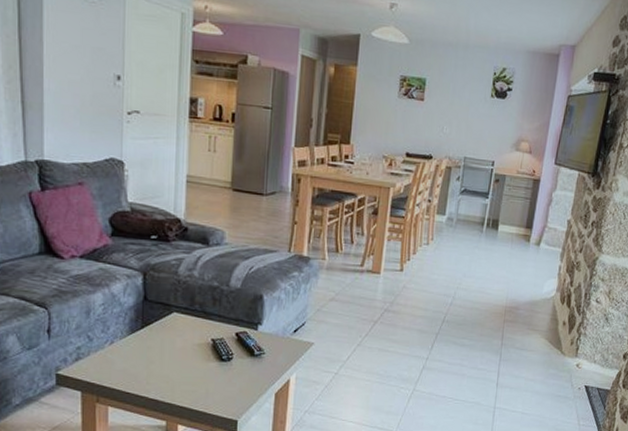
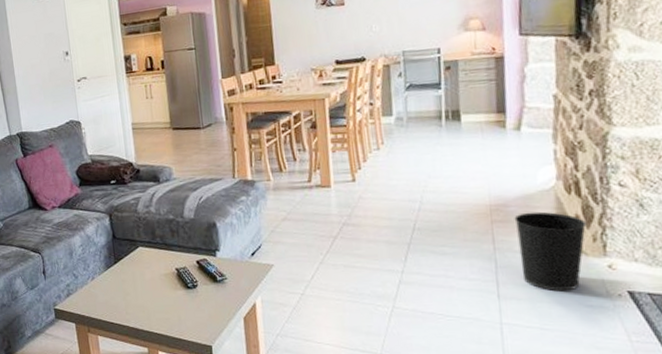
wastebasket: none [517,316,570,383] -> present [514,211,587,292]

